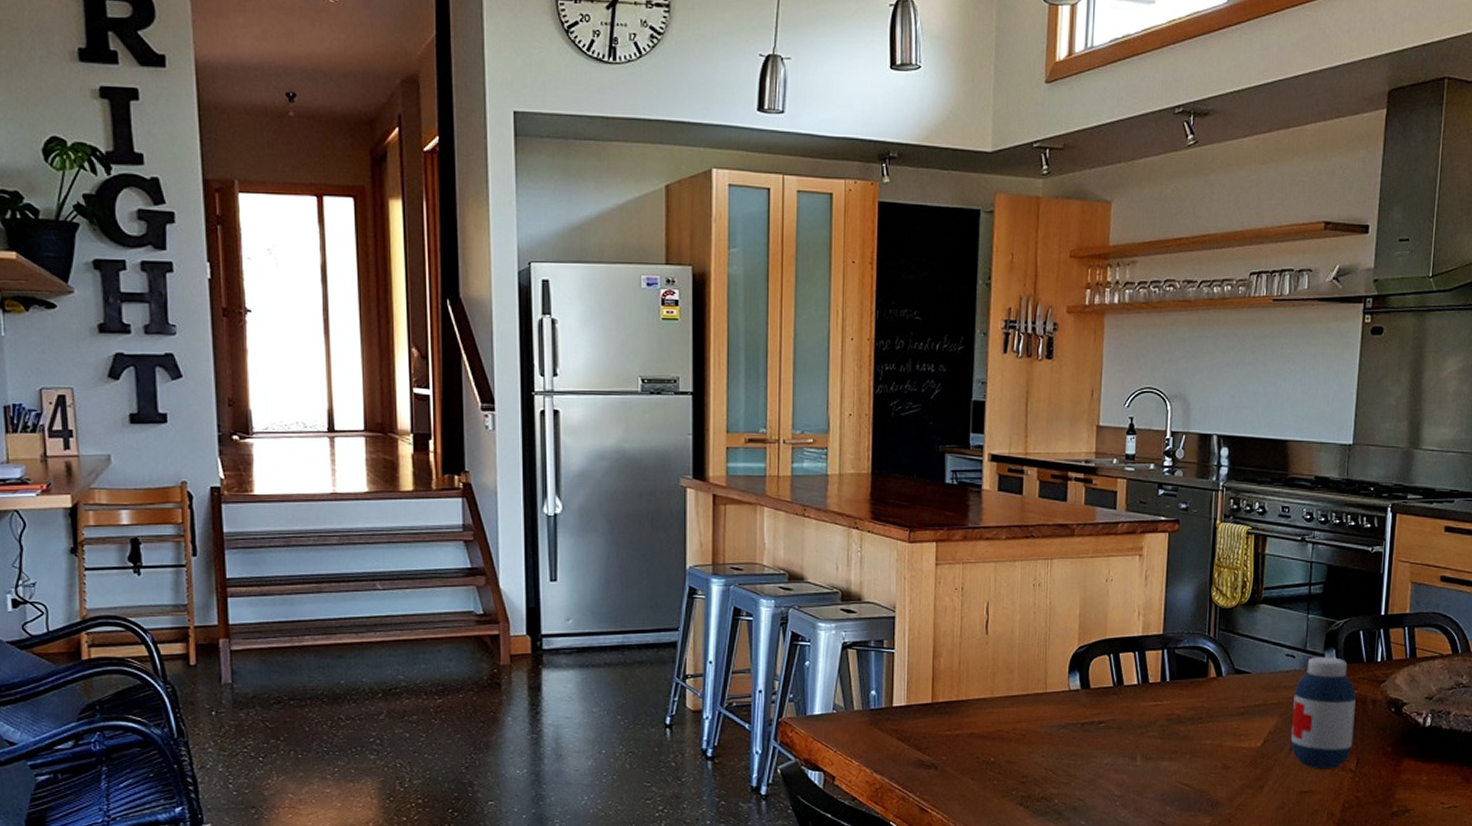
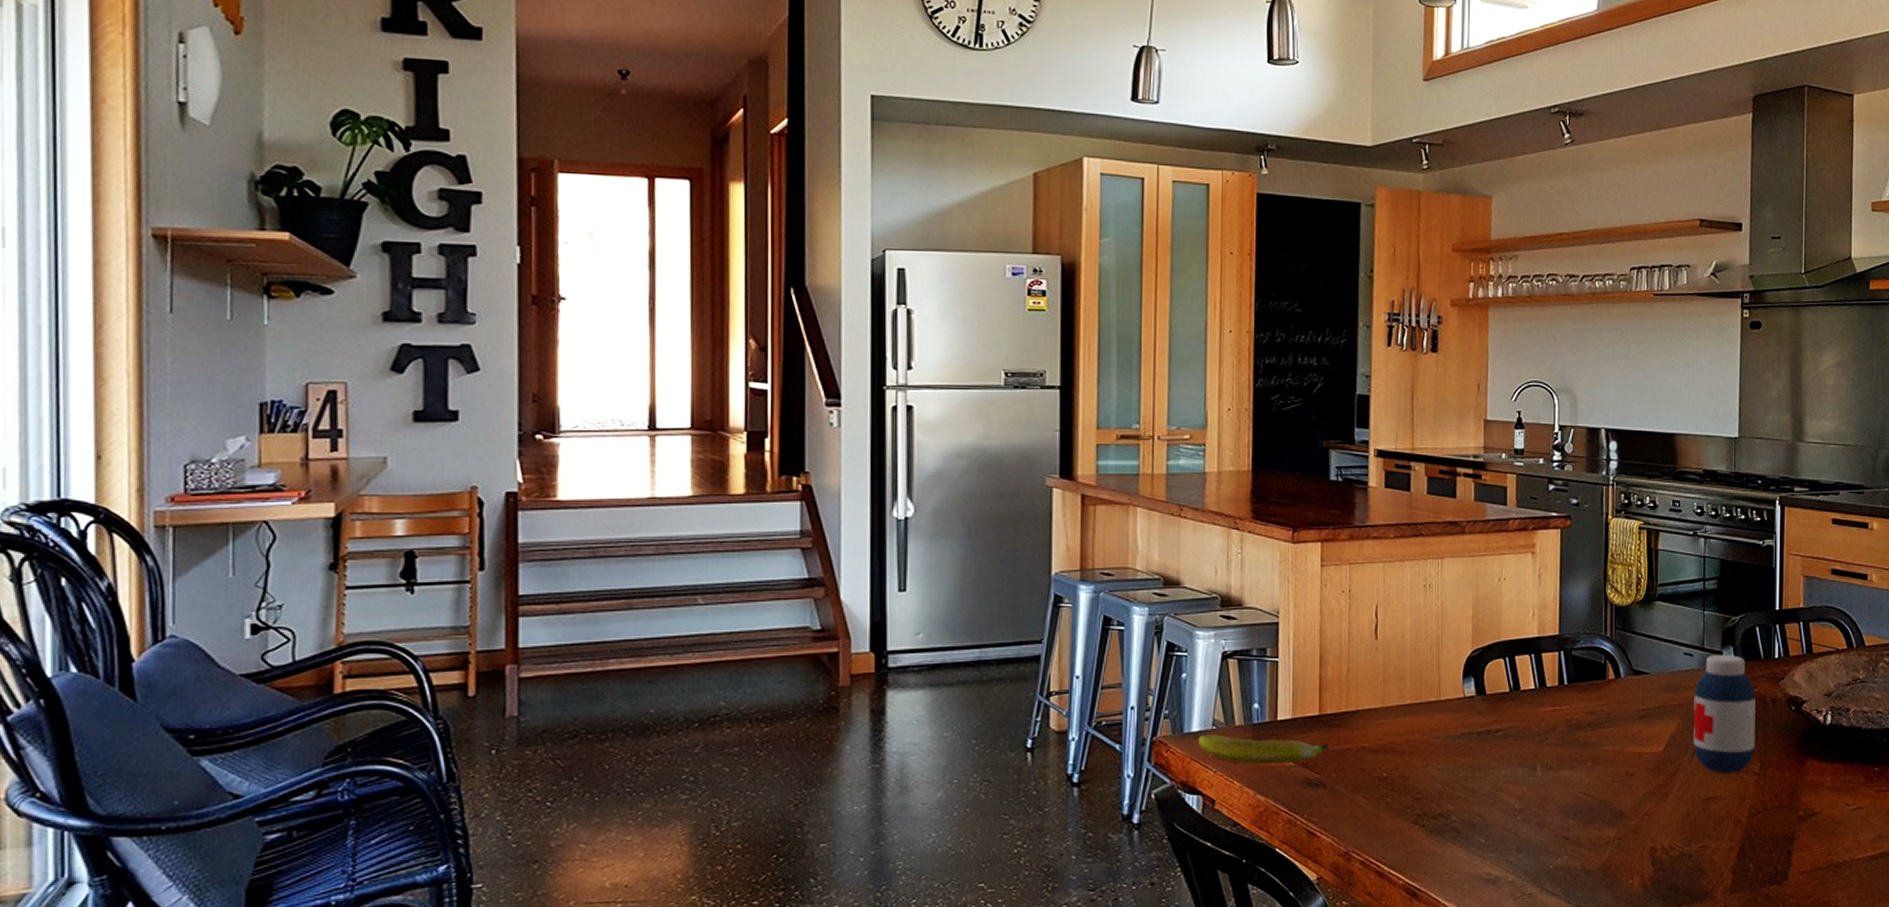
banana: none [820,718,940,747] -> present [1198,734,1328,765]

